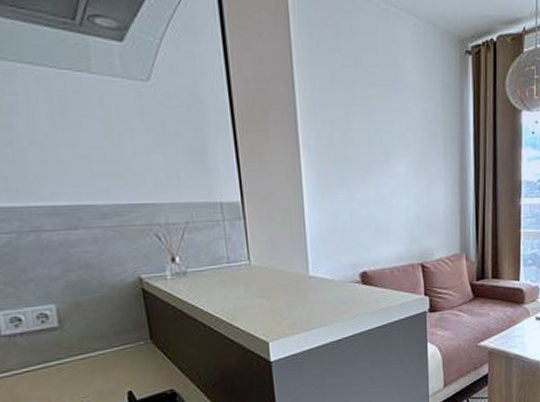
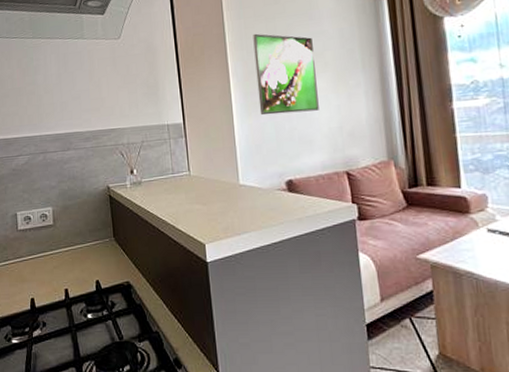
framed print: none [329,100,398,199] -> present [253,33,319,115]

